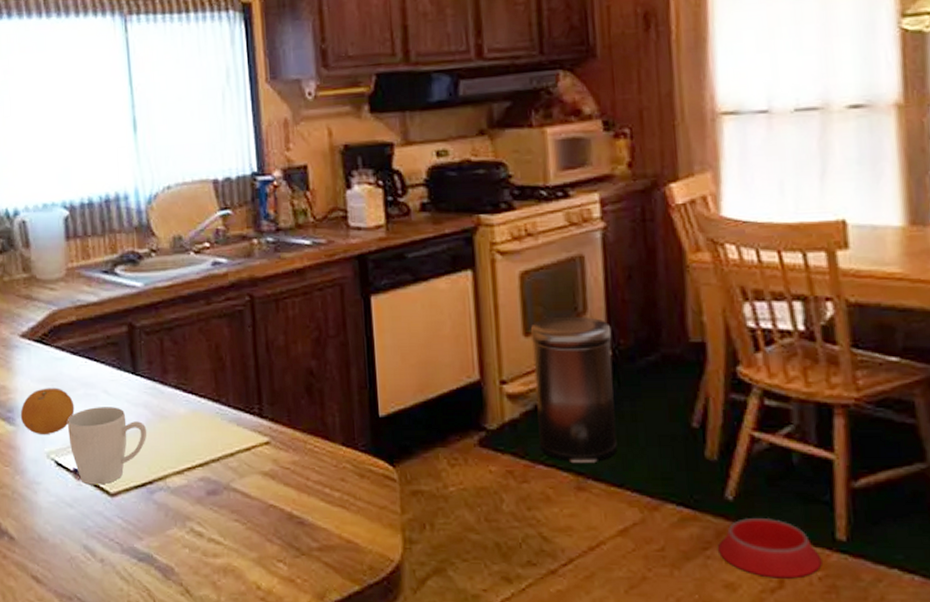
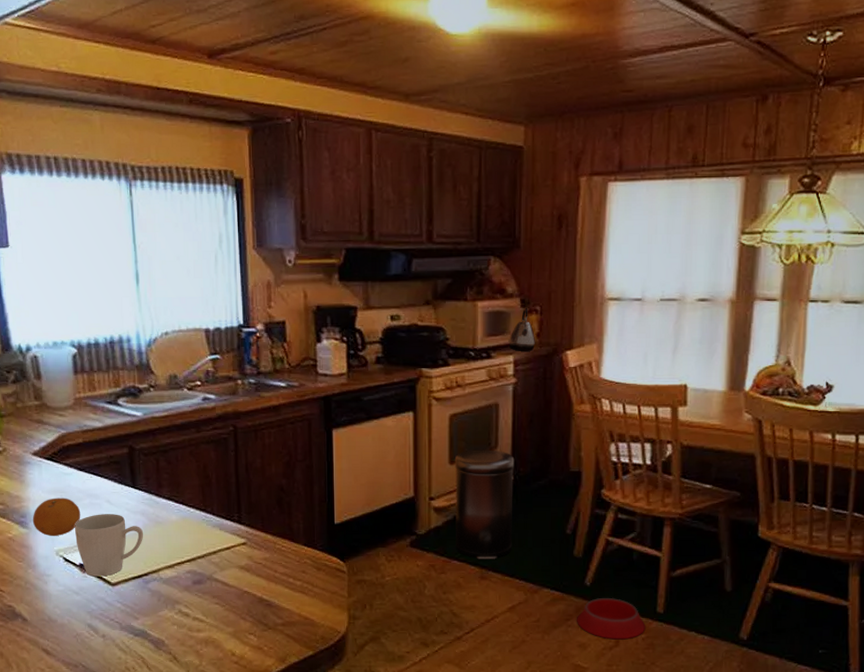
kettle: none [590,130,628,187] -> present [508,307,536,351]

